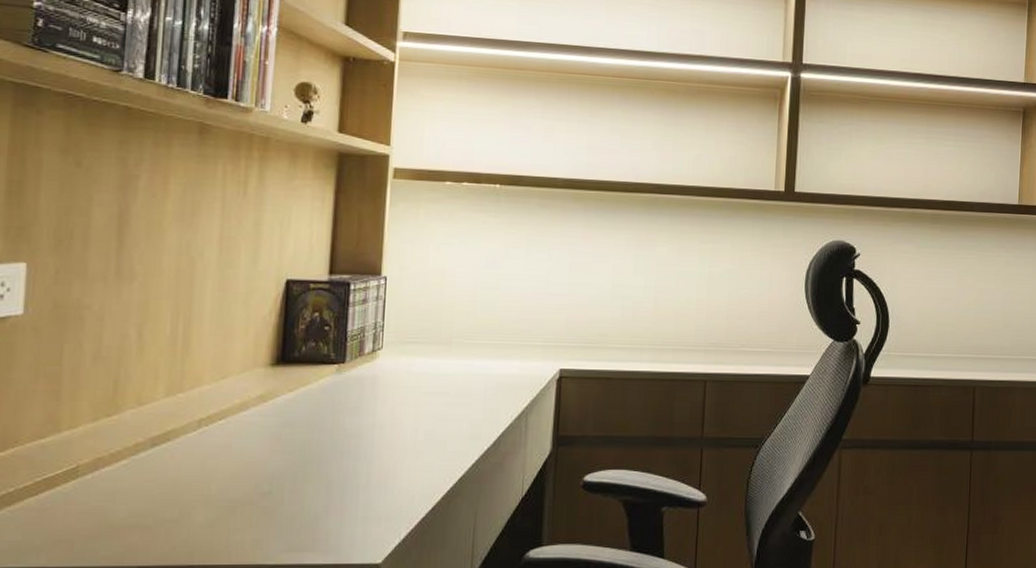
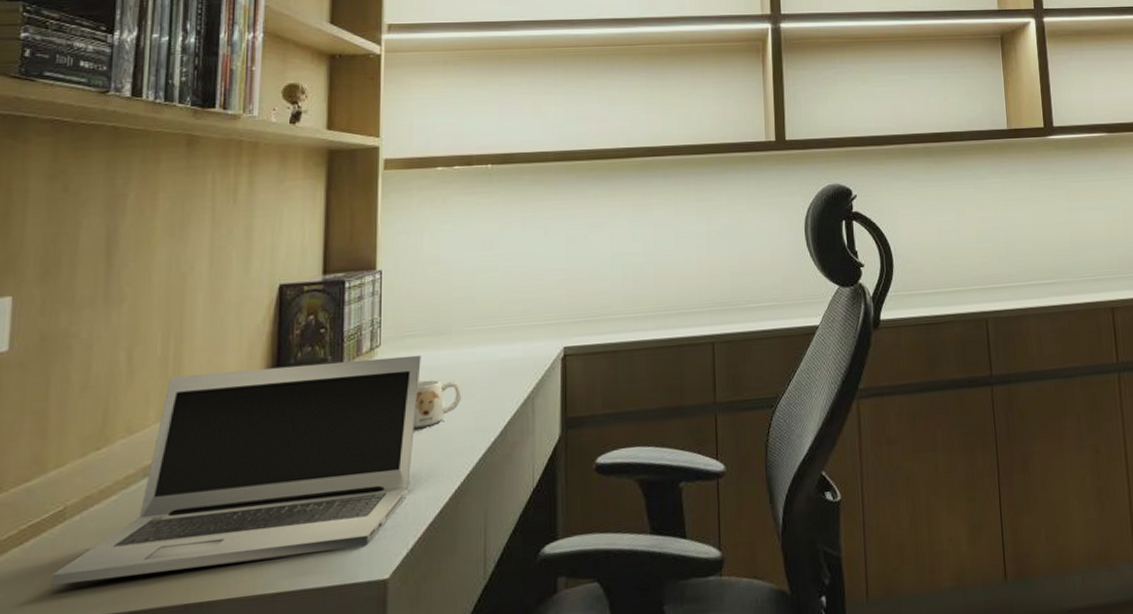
laptop: none [65,355,421,536] -> present [51,355,421,587]
mug: none [410,386,459,429] -> present [413,379,462,428]

